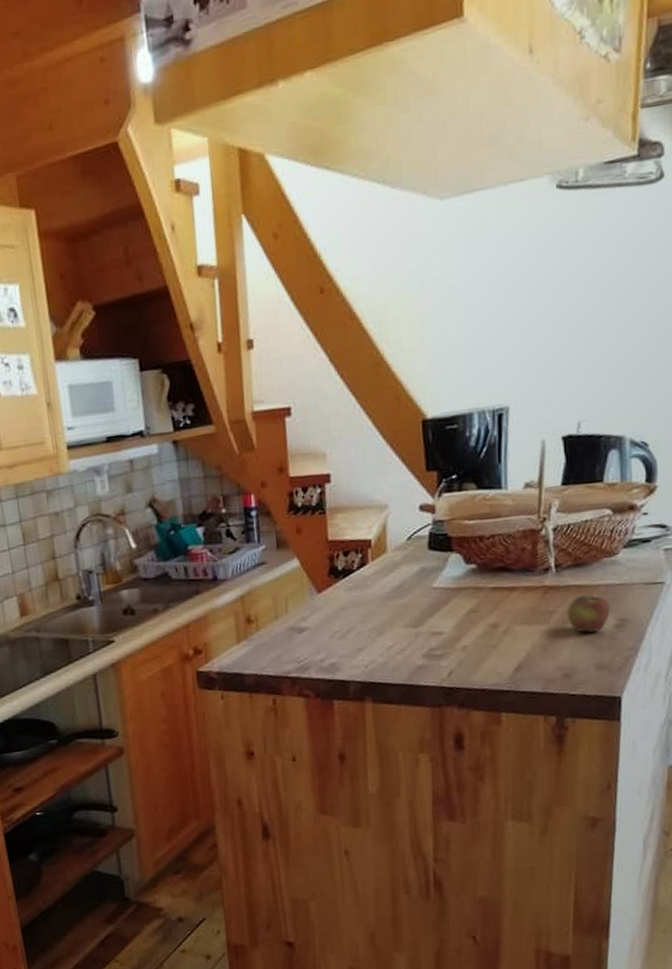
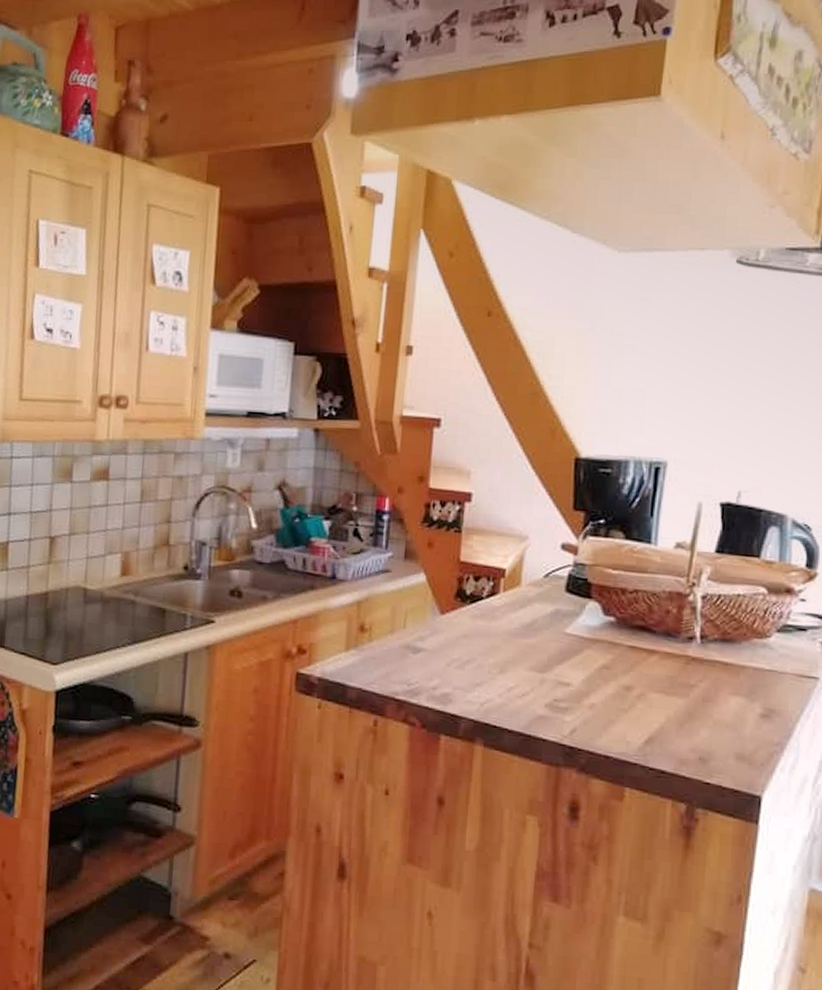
apple: present [566,595,610,633] -> none [708,673,757,717]

